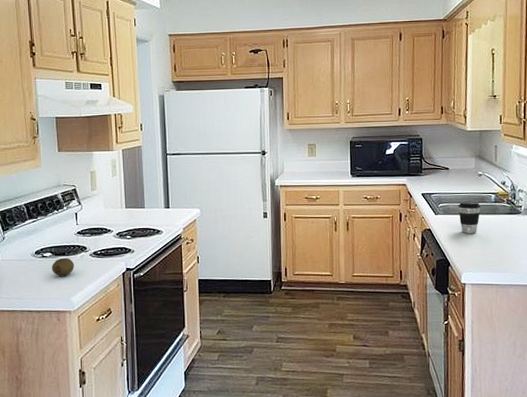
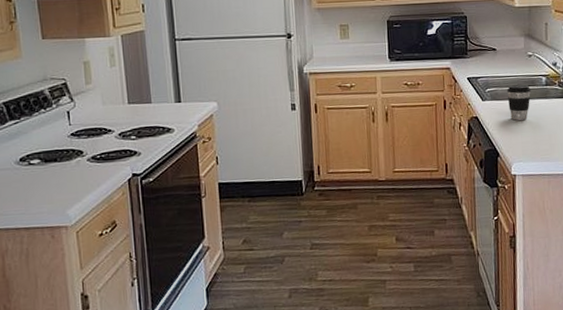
fruit: present [51,257,74,276] -> none [40,164,69,186]

